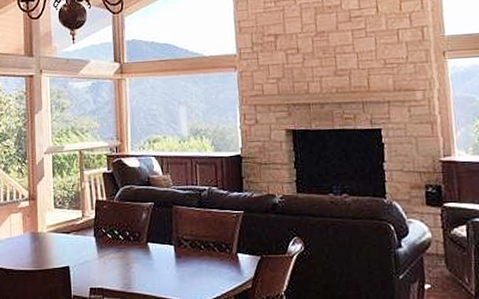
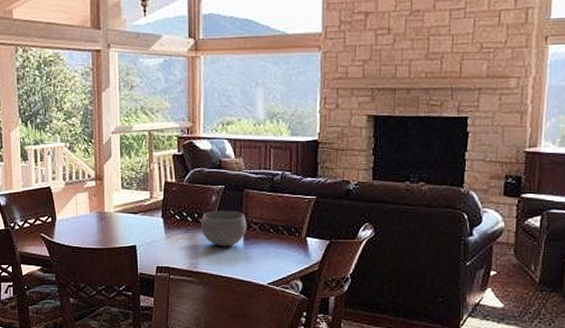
bowl: none [132,228,178,266] -> present [201,211,247,247]

